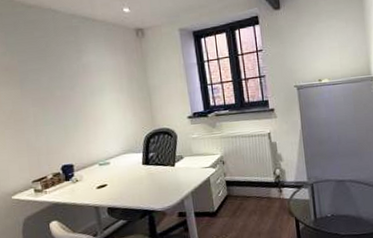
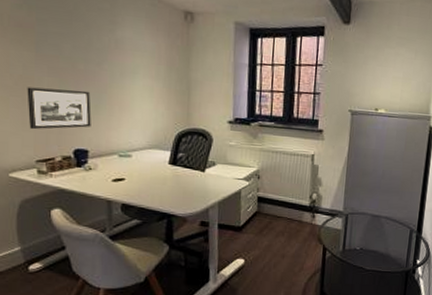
picture frame: none [17,113,73,155] -> present [27,87,92,130]

